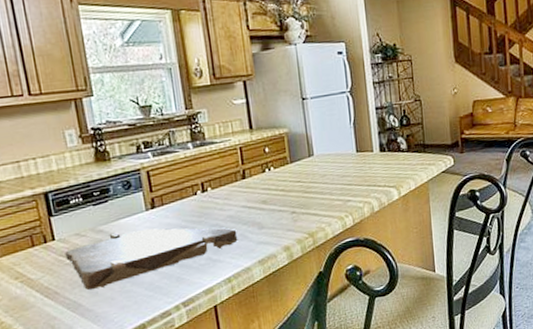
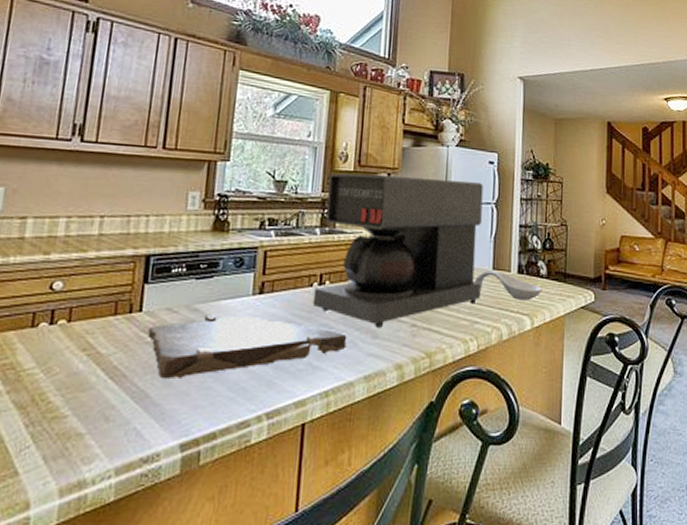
coffee maker: none [189,74,349,220] -> present [312,173,483,328]
spoon rest: none [341,152,405,176] -> present [473,270,543,300]

